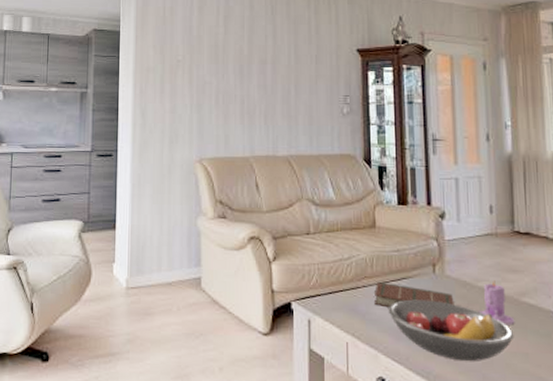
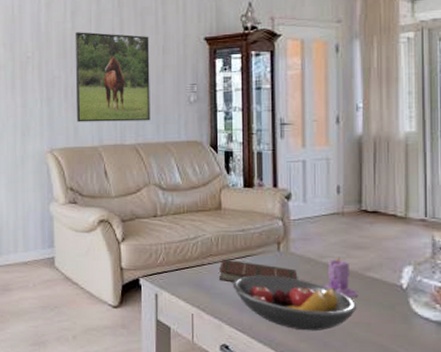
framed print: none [227,37,303,132] -> present [74,32,151,122]

